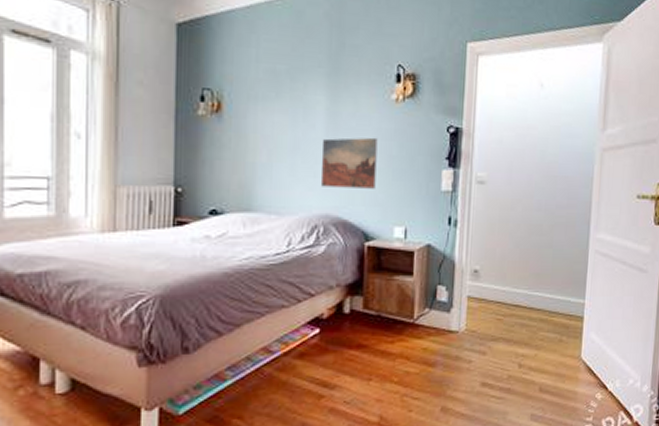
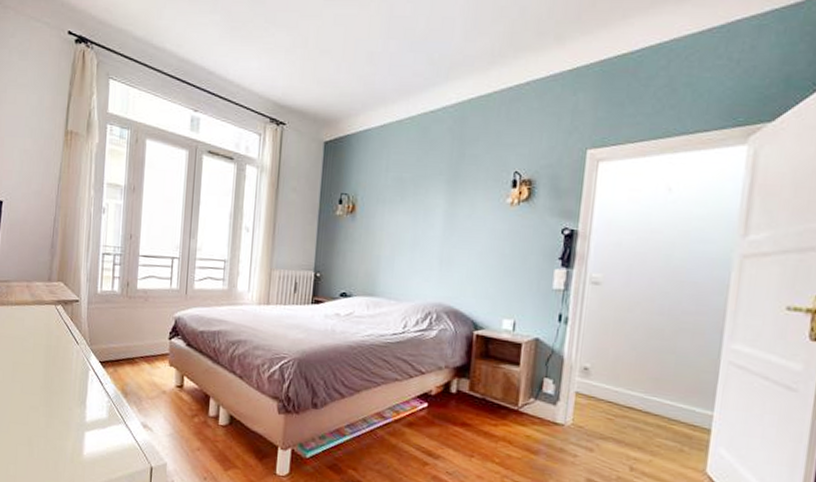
wall art: present [321,137,378,189] -> none [437,236,491,283]

